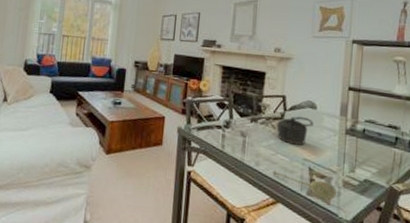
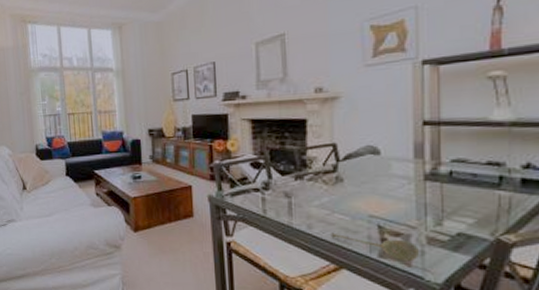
teapot: present [276,116,313,145] -> none [328,165,378,200]

